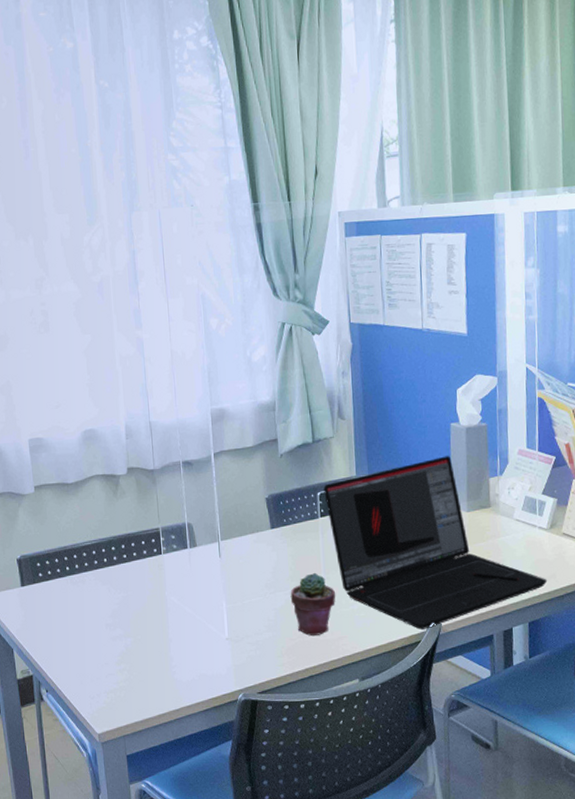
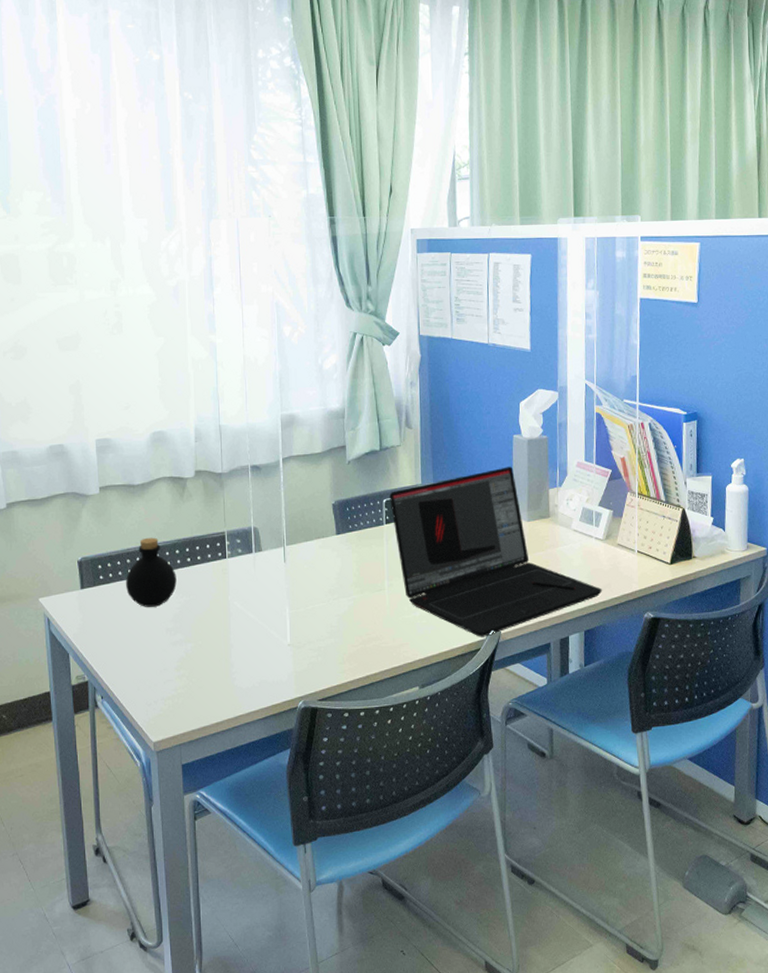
bottle: none [64,535,114,603] -> present [126,537,177,607]
potted succulent: present [290,573,336,636] -> none [353,580,399,642]

